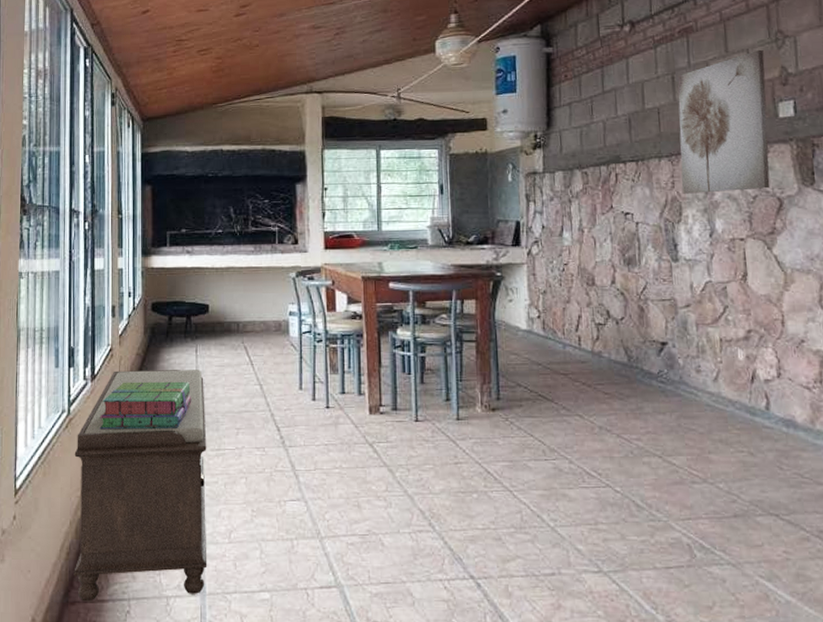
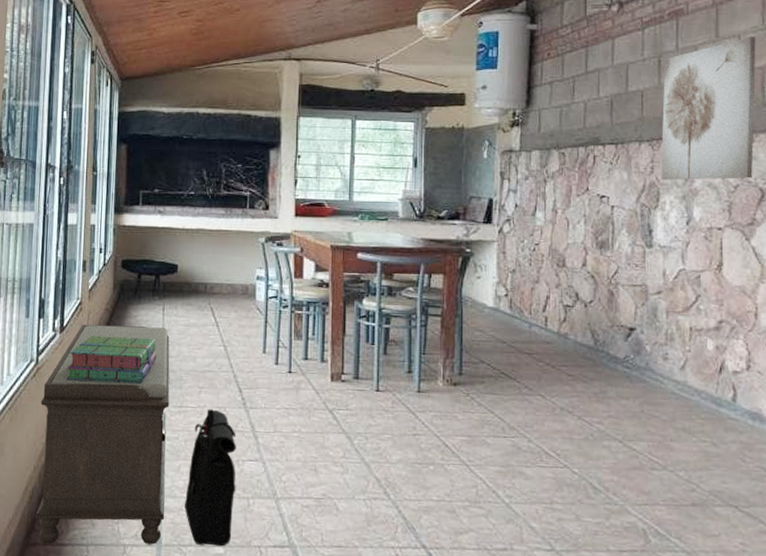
backpack: none [227,450,279,591] -> present [185,409,236,547]

